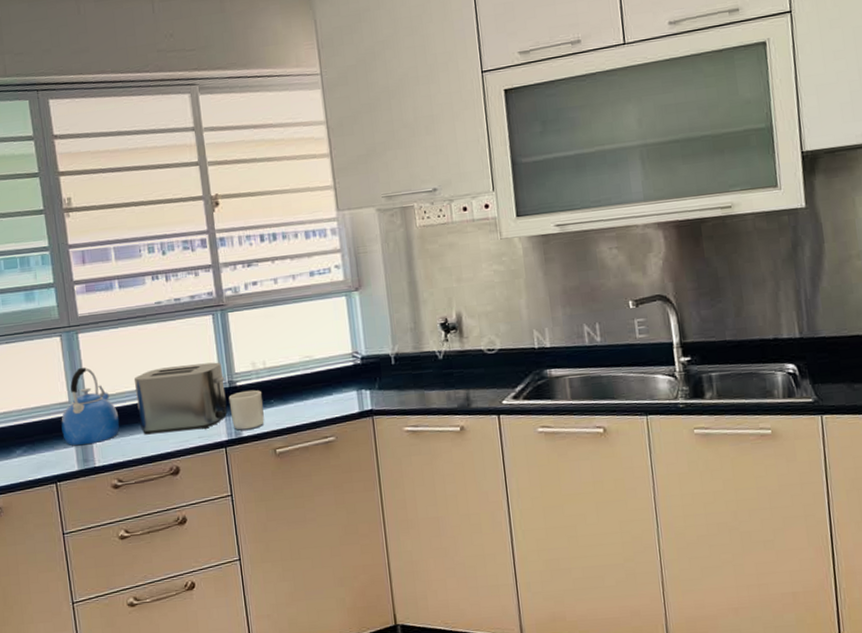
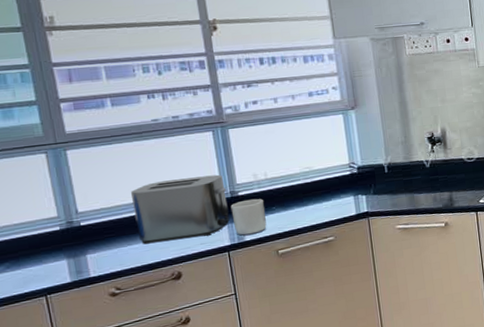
kettle: present [61,367,120,446] -> none [49,183,117,259]

